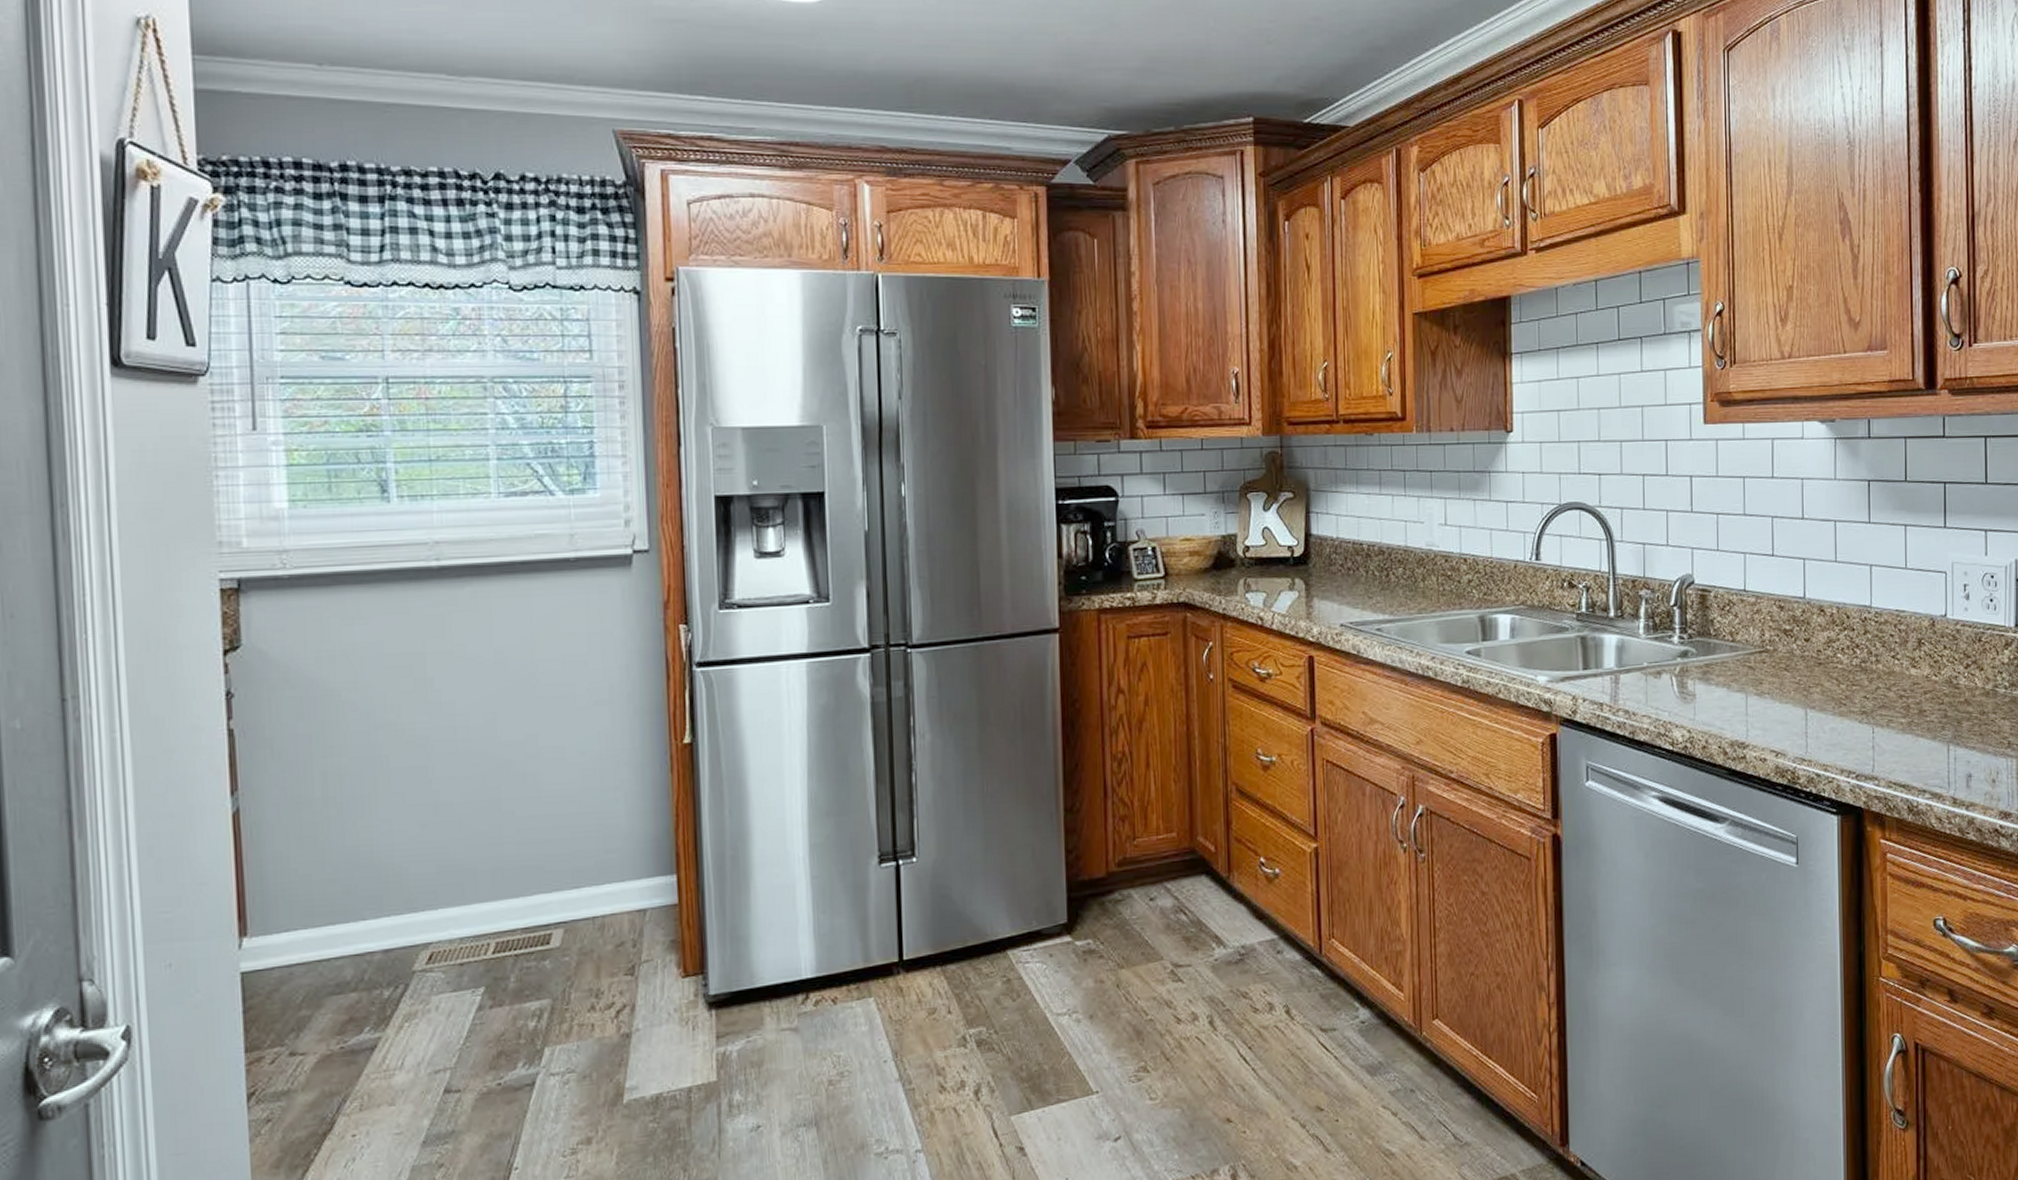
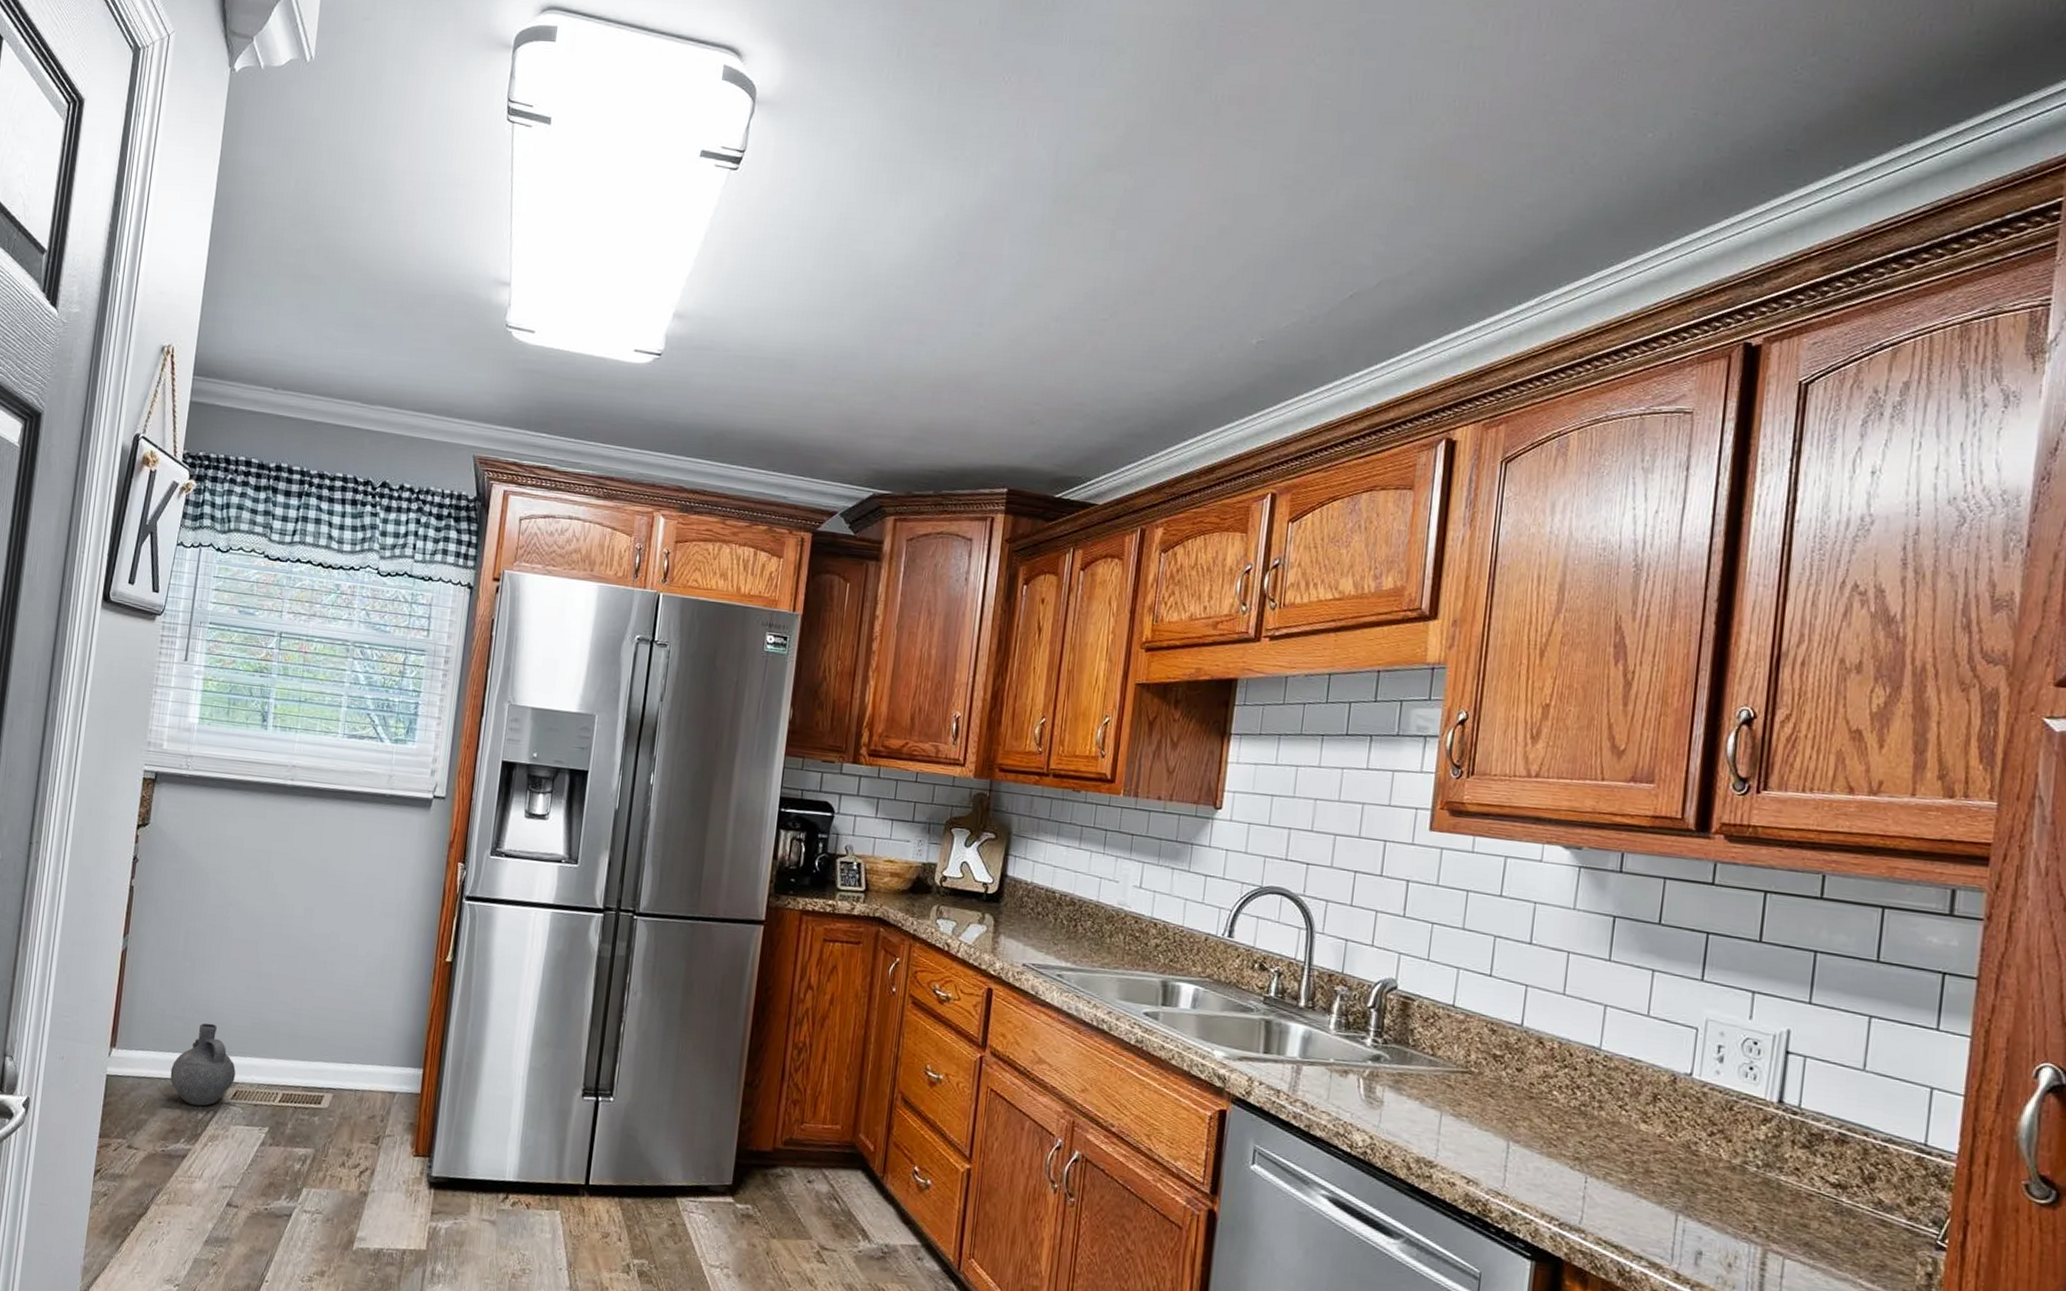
ceramic jug: none [333,878,426,983] -> present [170,1022,236,1106]

